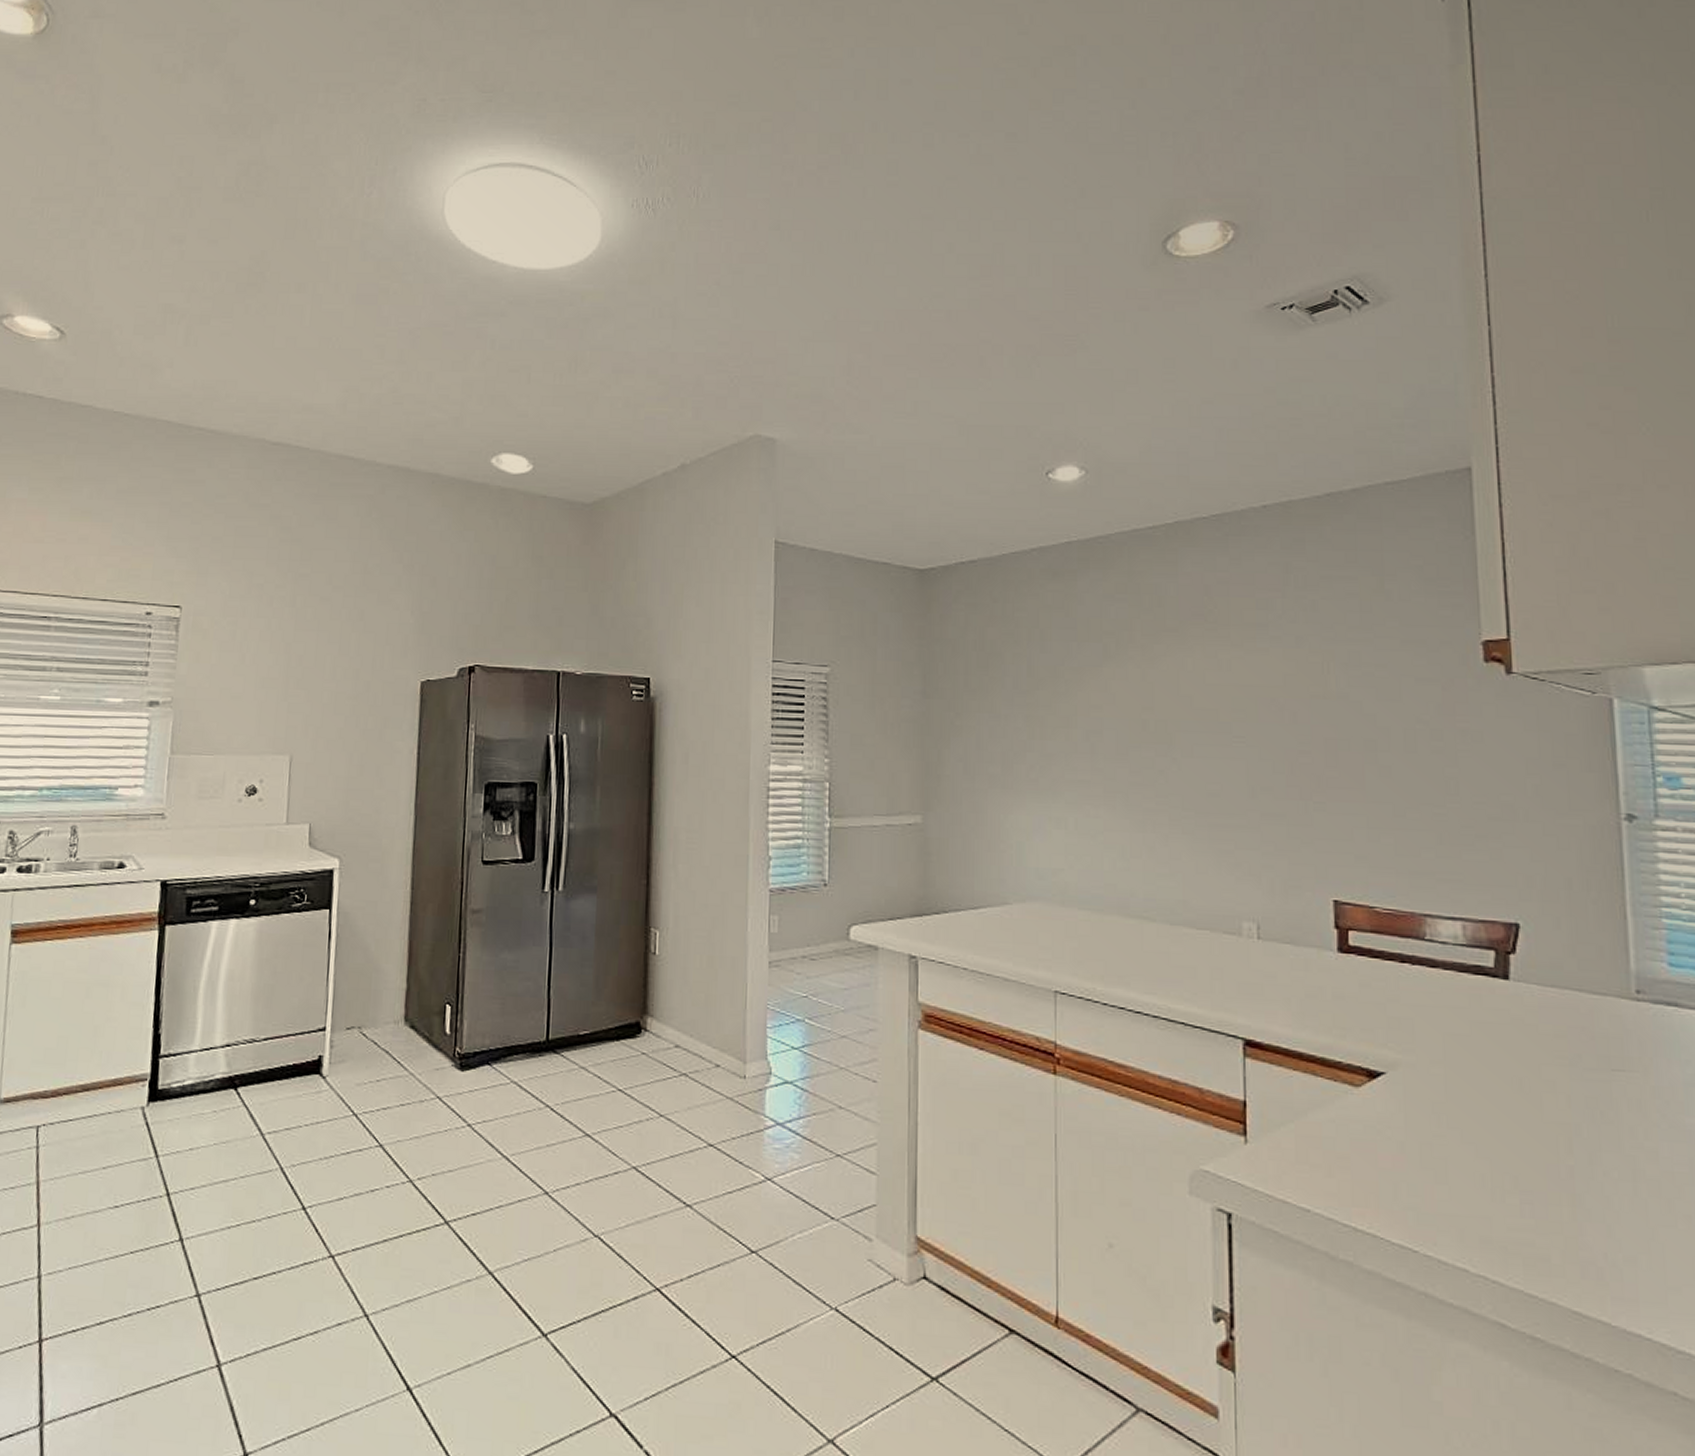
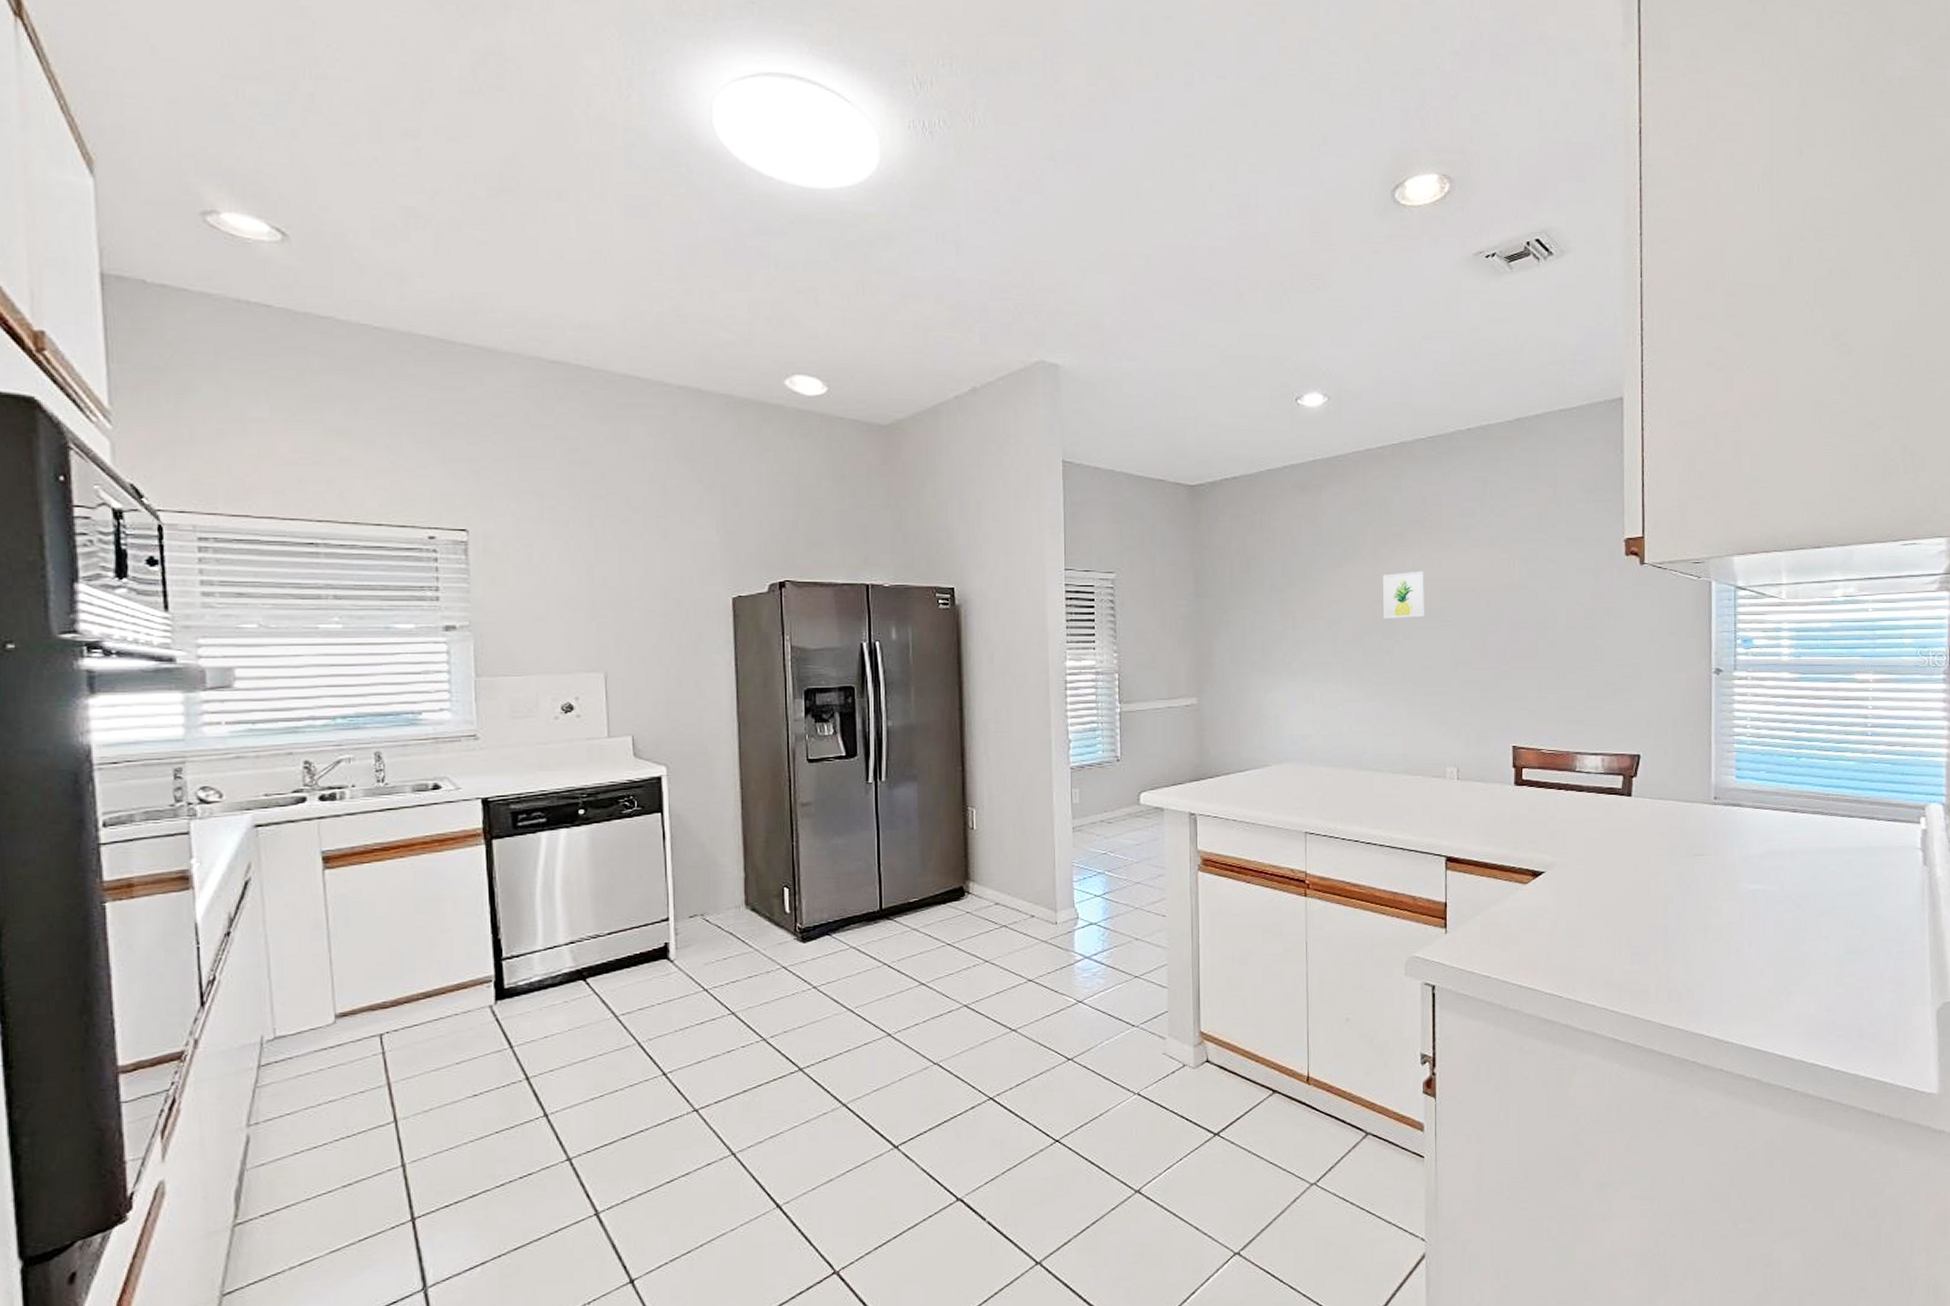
wall art: none [1154,674,1211,731] -> present [1382,571,1425,618]

